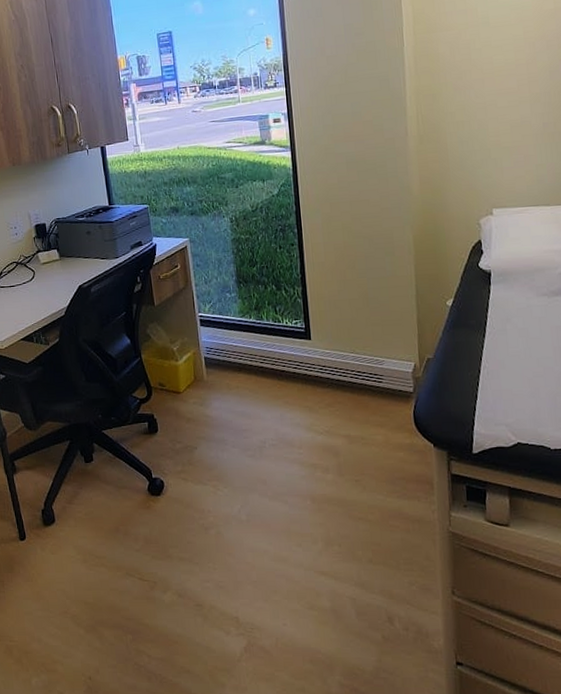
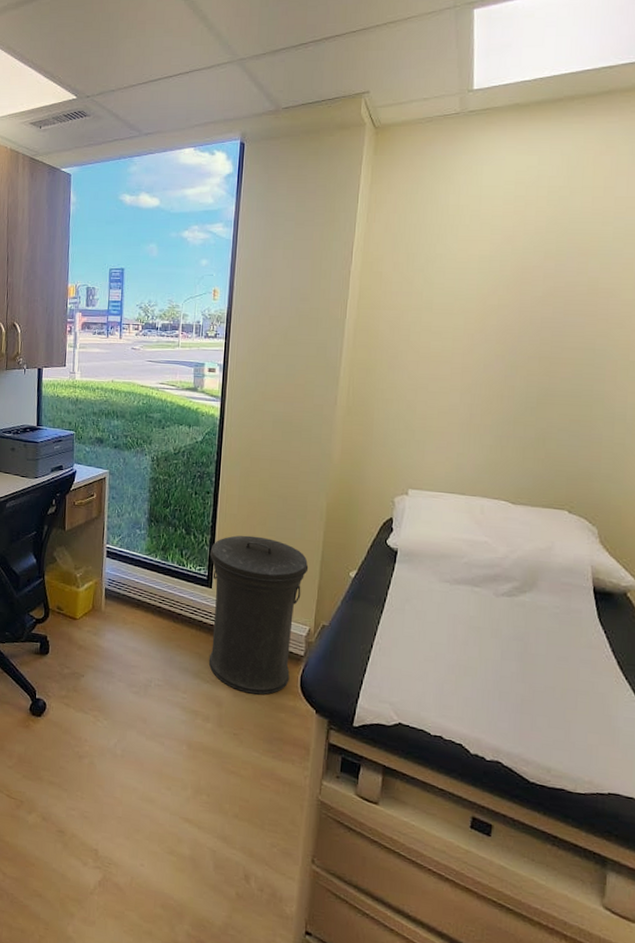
trash can: none [304,280,405,438] -> present [208,535,309,695]

